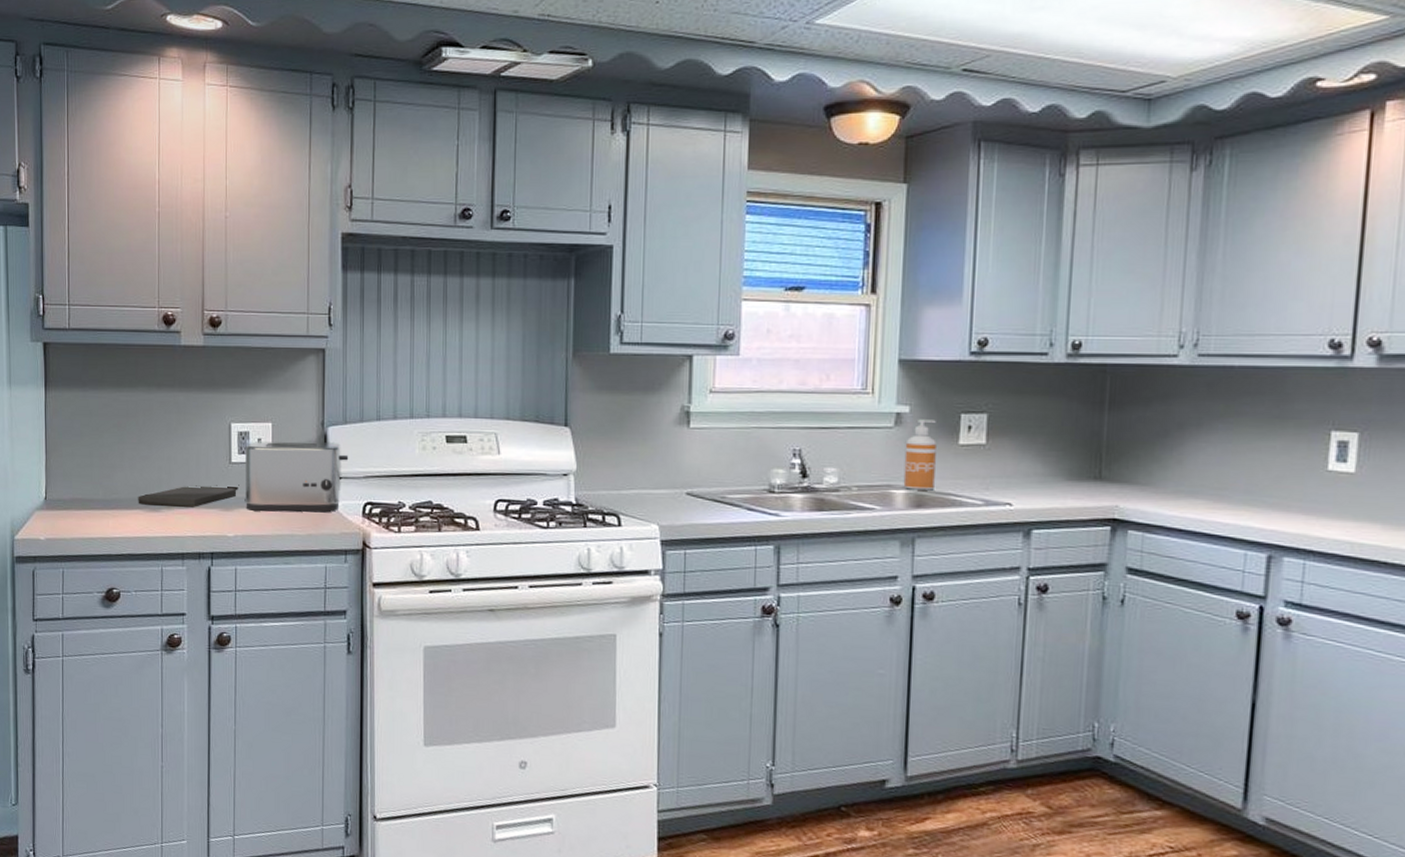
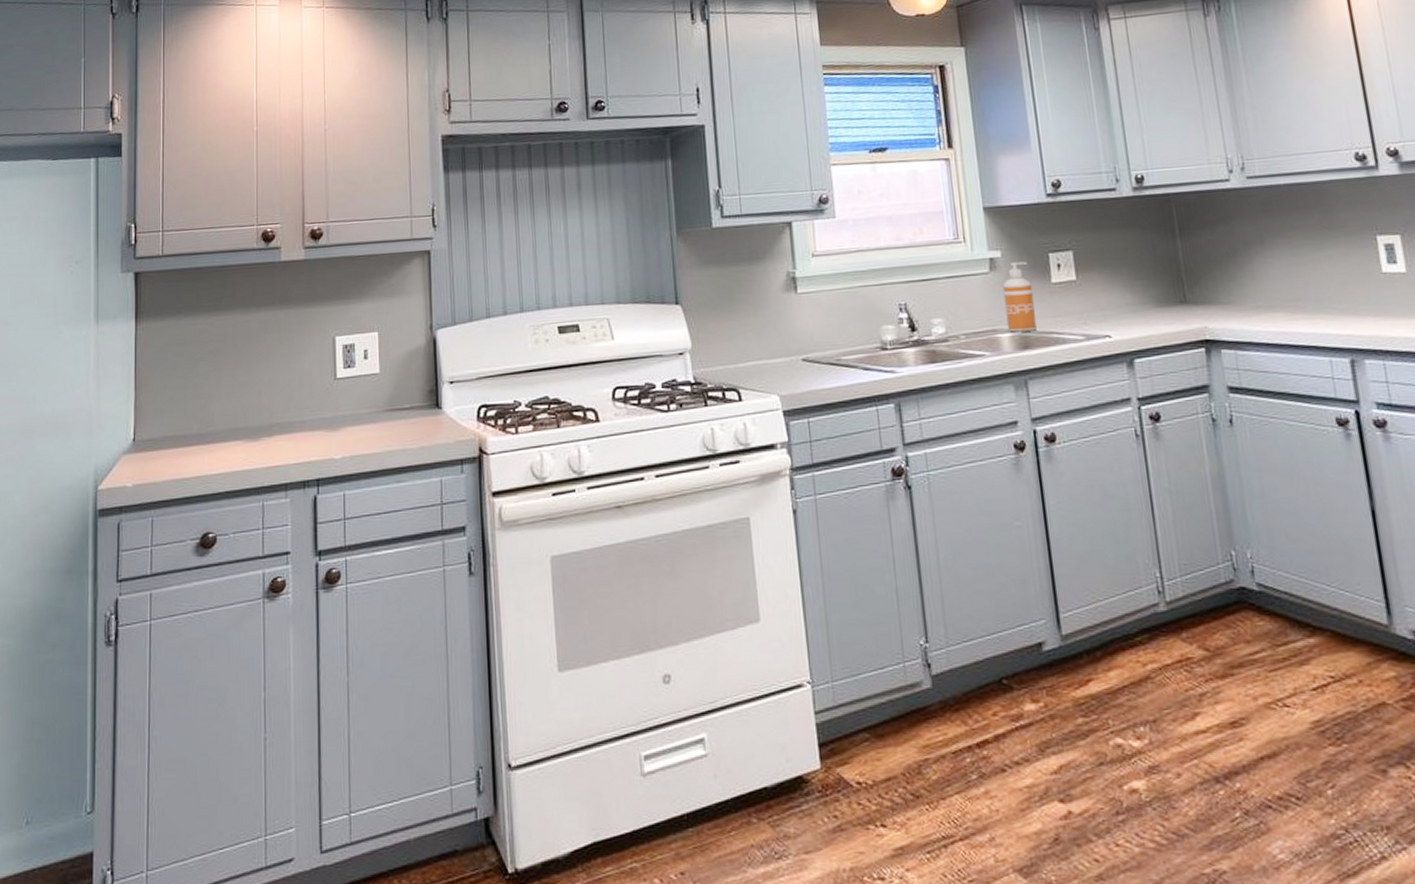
cutting board: present [138,485,238,509] -> none [236,404,345,436]
toaster: present [244,441,349,513] -> none [351,346,460,429]

